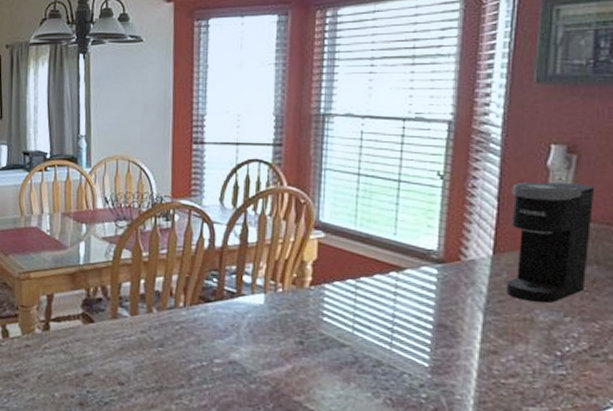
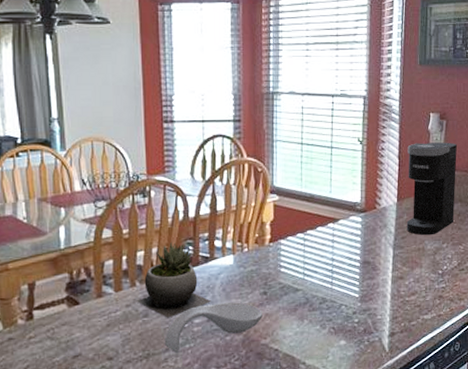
succulent plant: none [152,270,236,352] -> present [136,241,212,318]
spoon rest: none [179,344,297,392] -> present [164,302,262,353]

